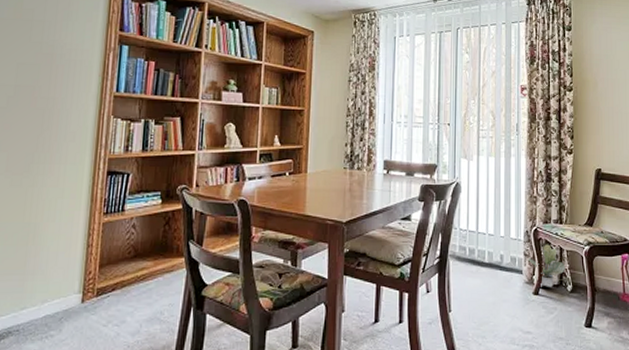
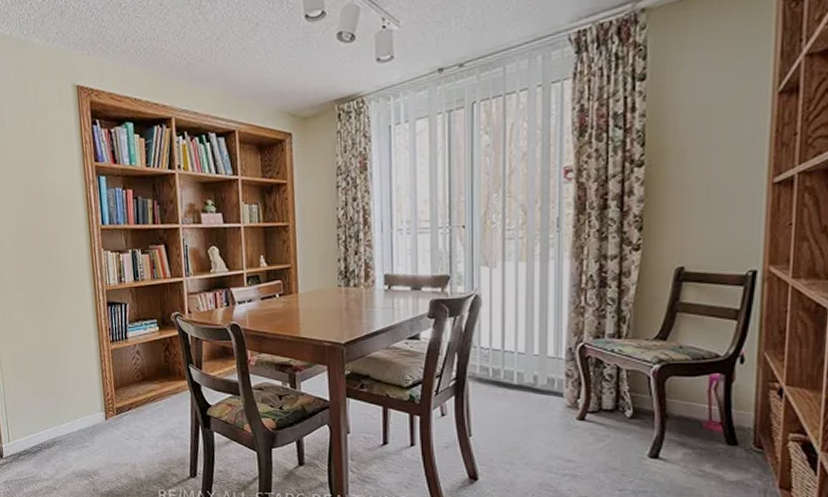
potted plant: present [527,244,566,287] -> none [570,363,624,412]

